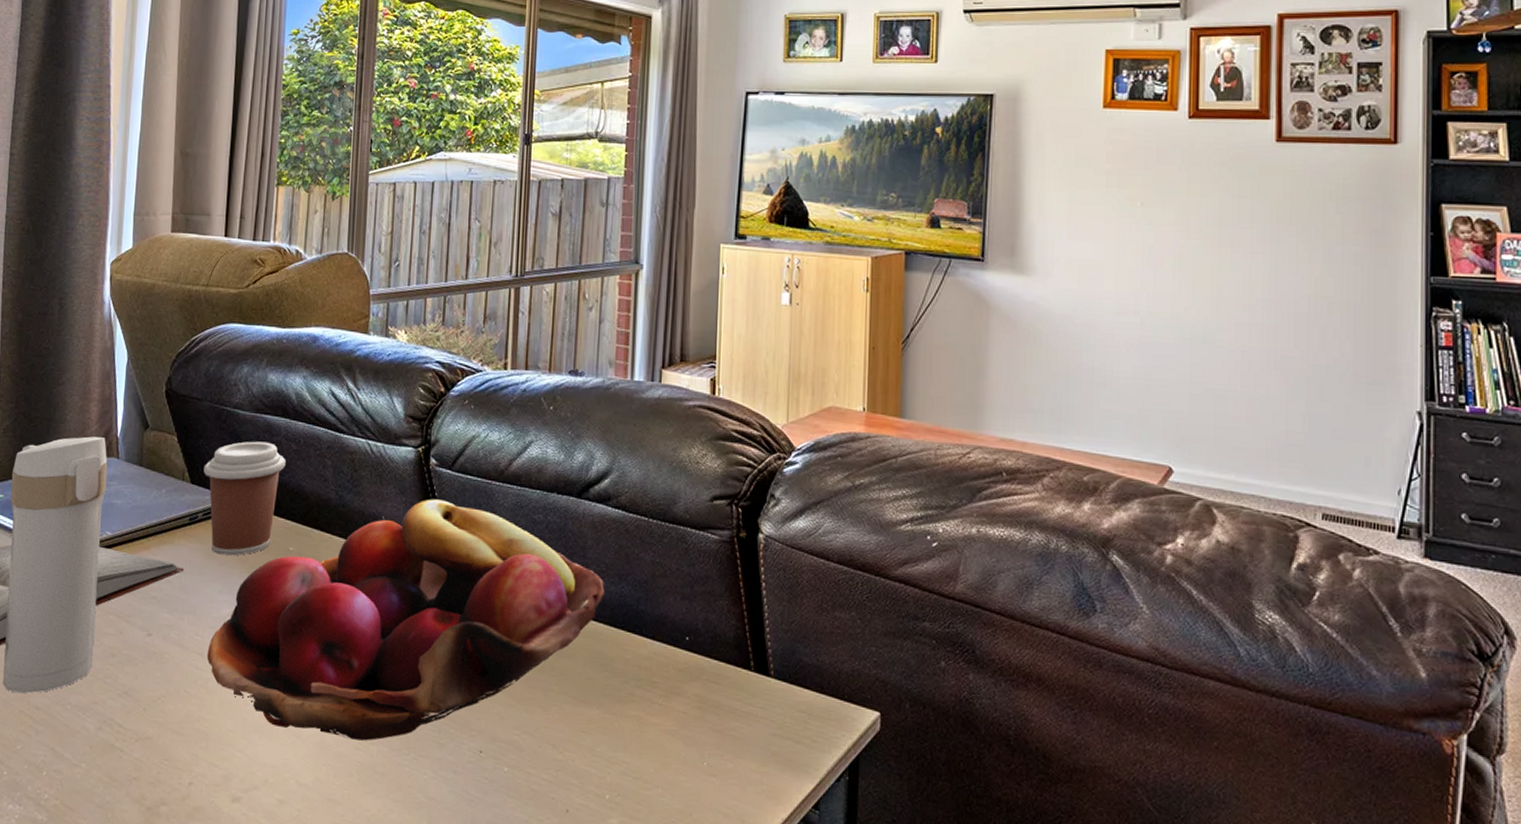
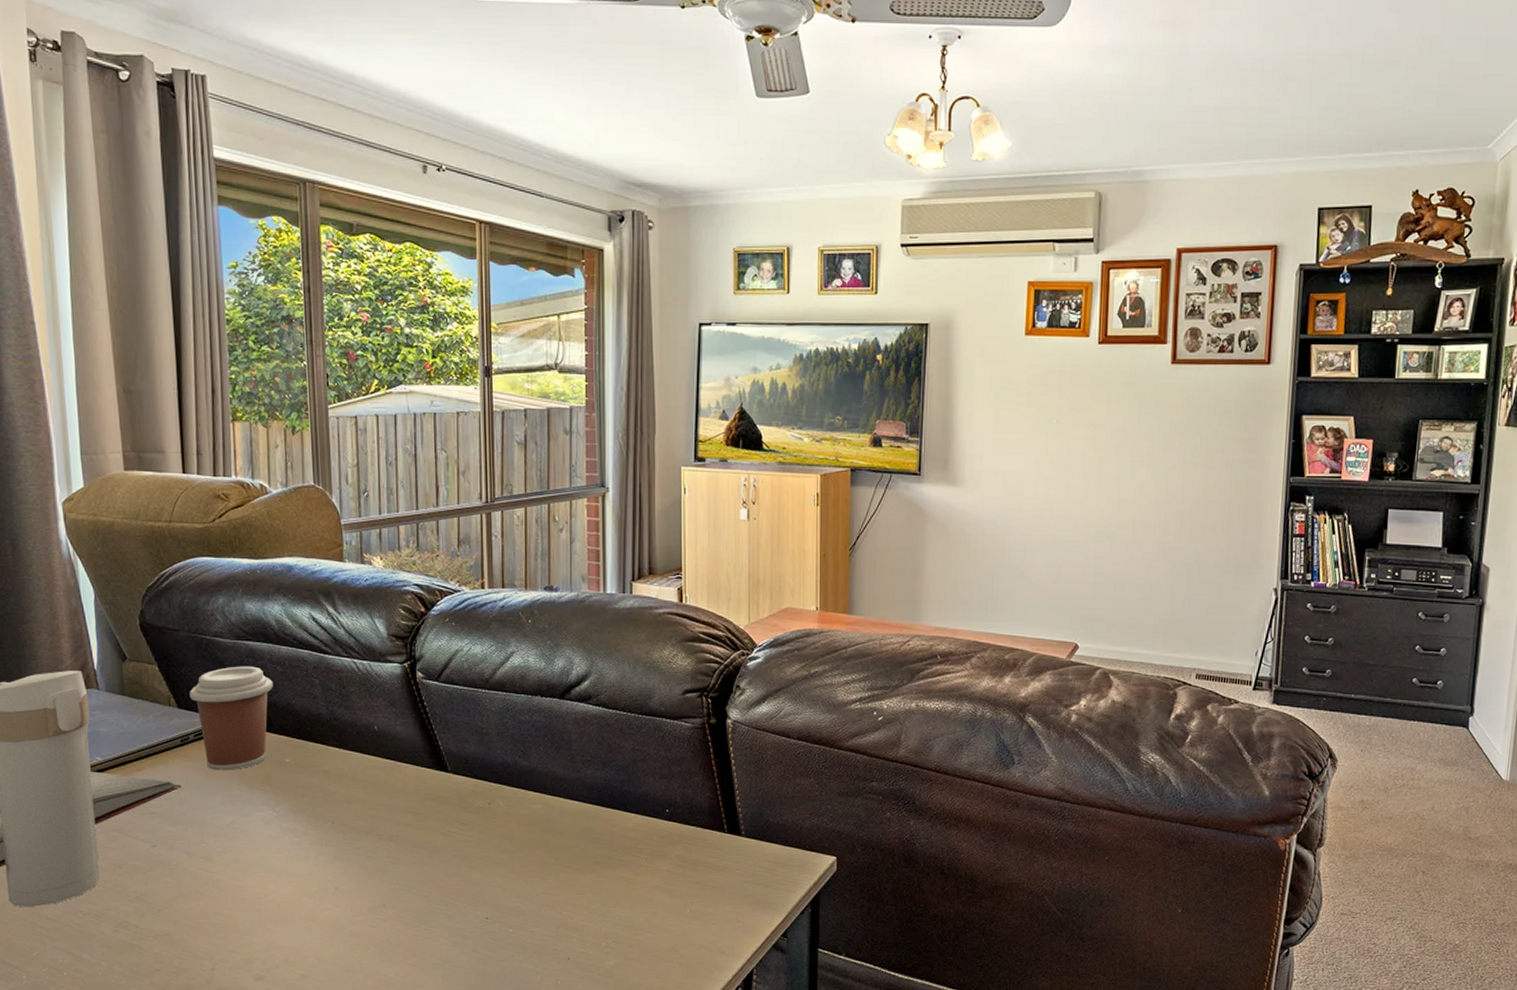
fruit basket: present [206,499,605,741] -> none [214,708,591,919]

